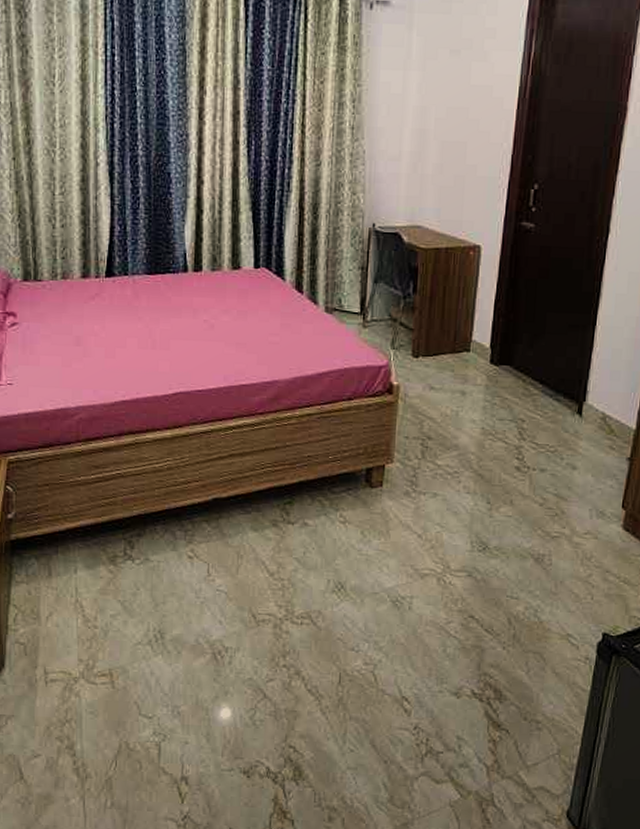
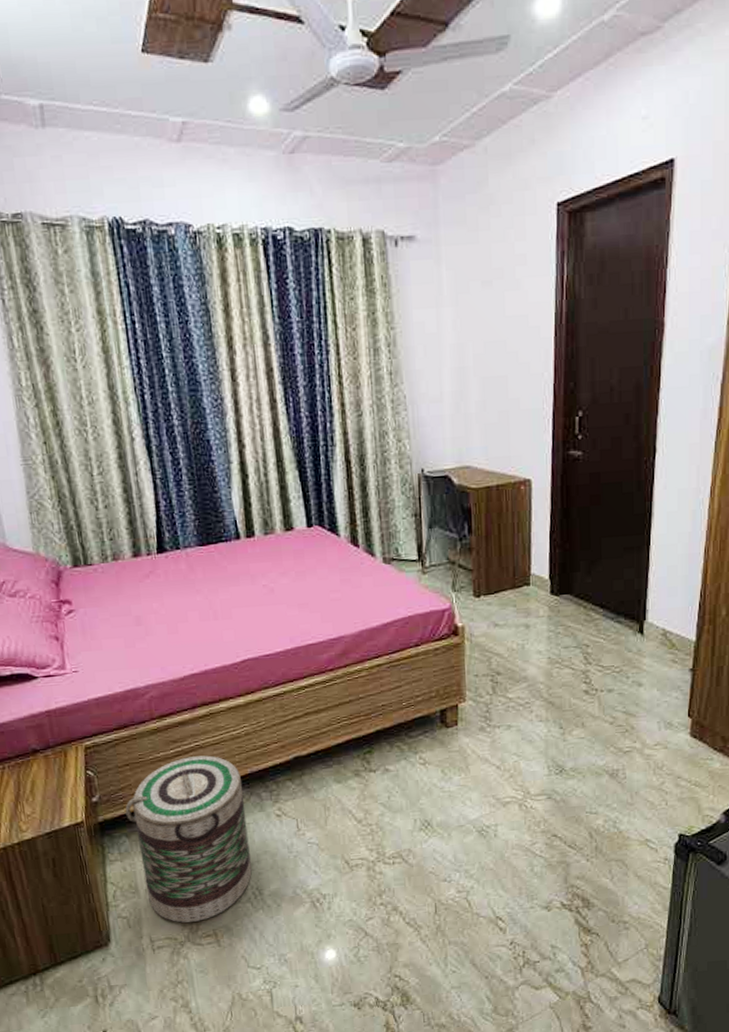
basket: none [39,484,158,658] -> present [125,755,252,923]

